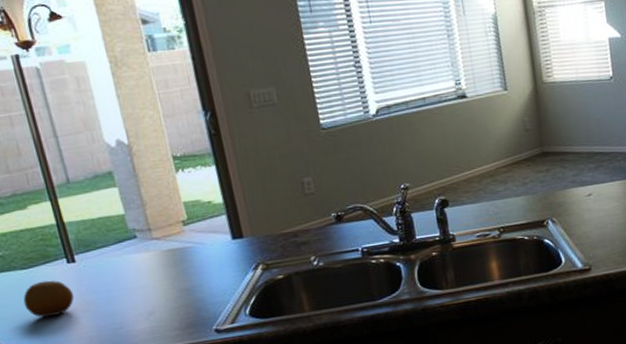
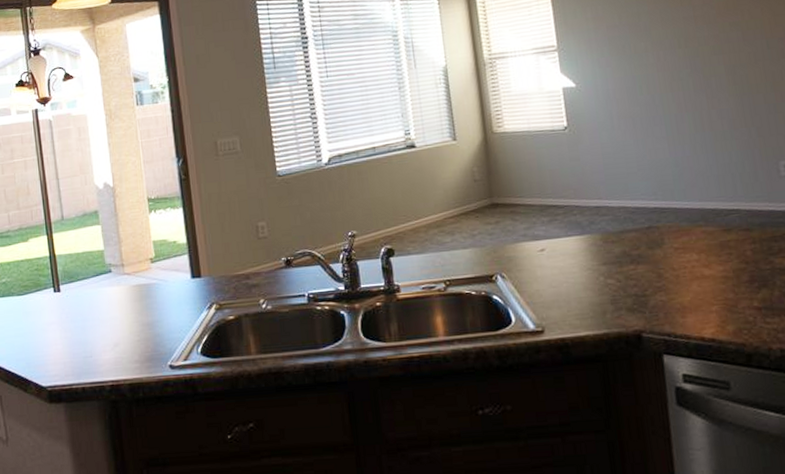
fruit: present [23,280,74,318] -> none [16,307,55,341]

